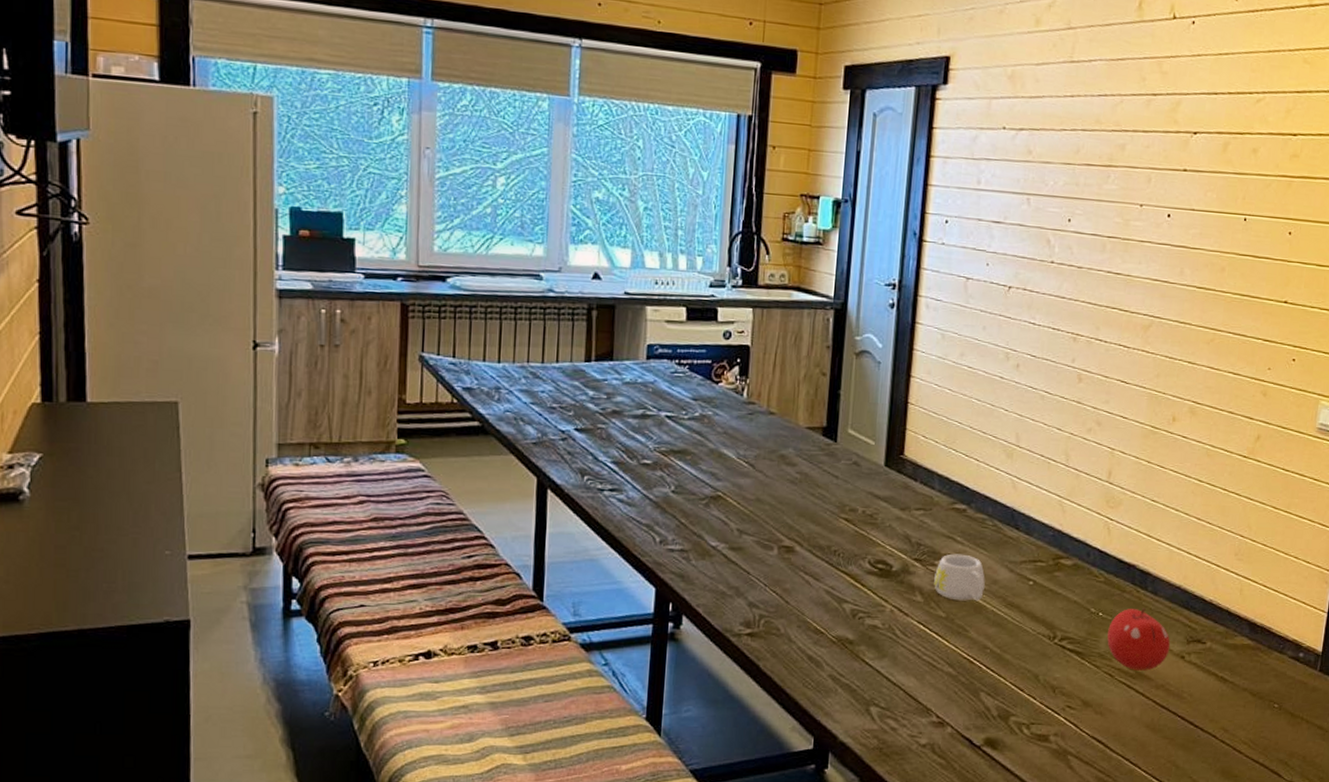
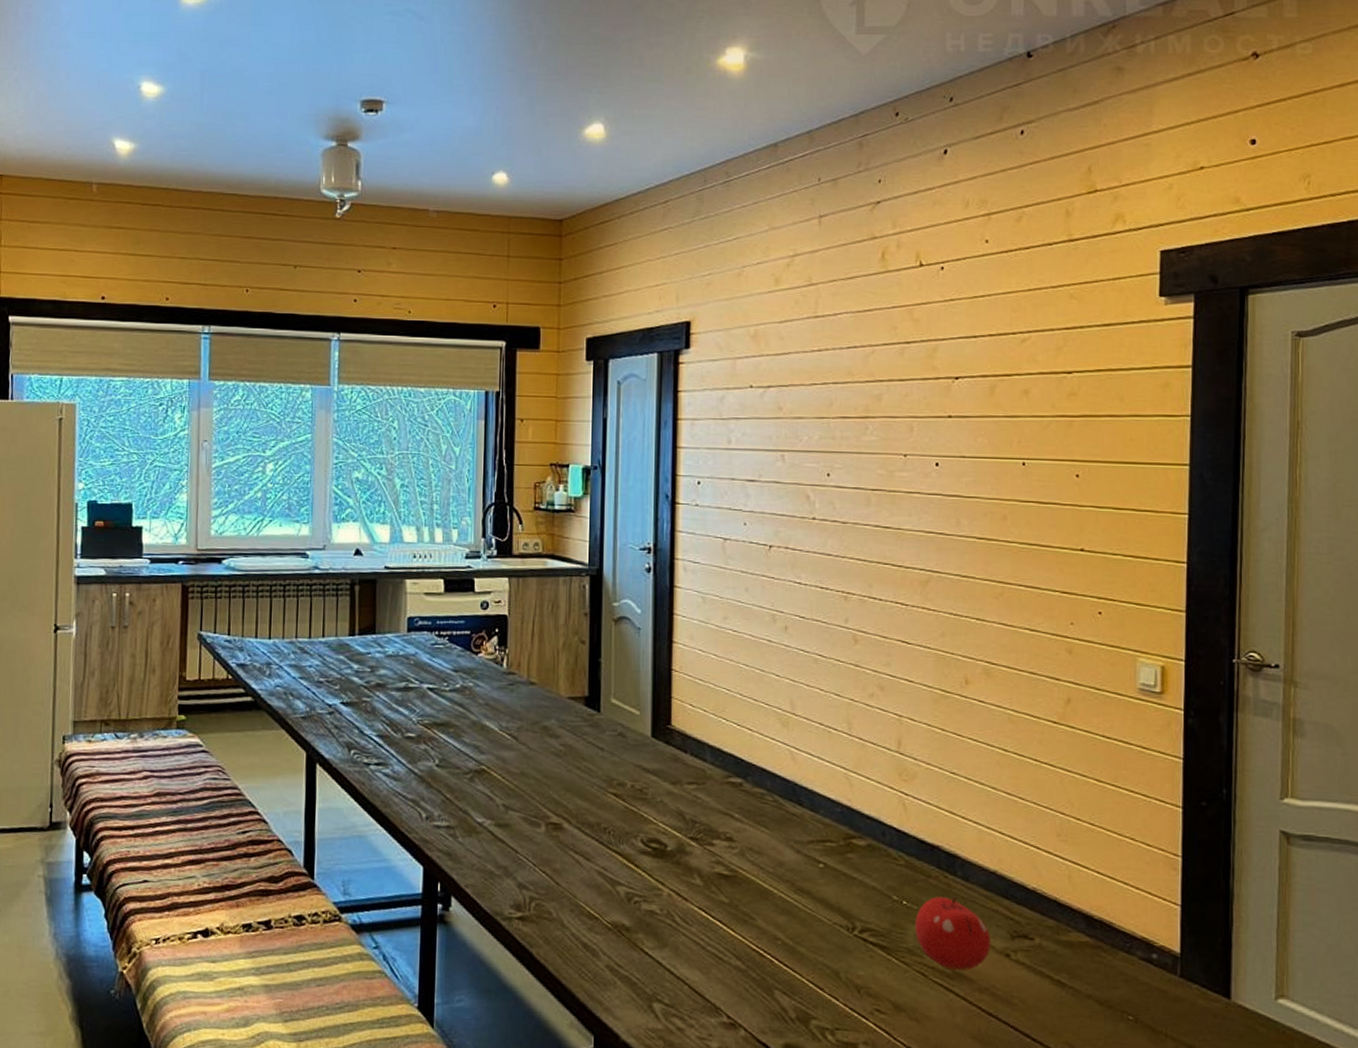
mug: present [934,553,985,601] -> none [713,832,769,886]

